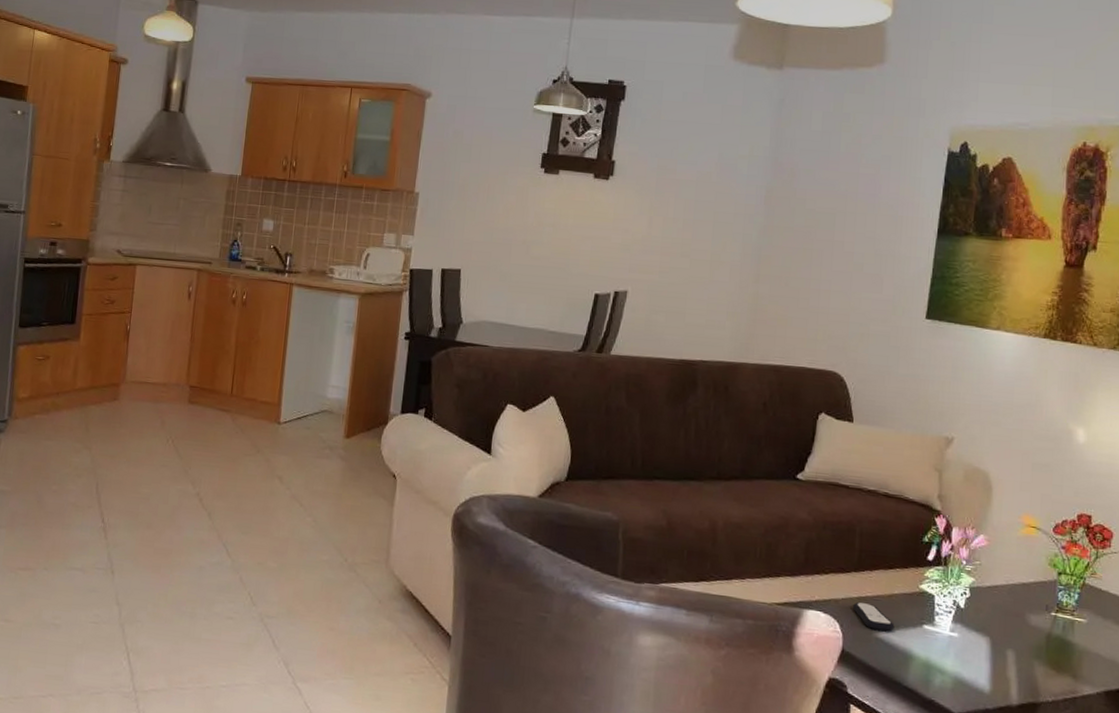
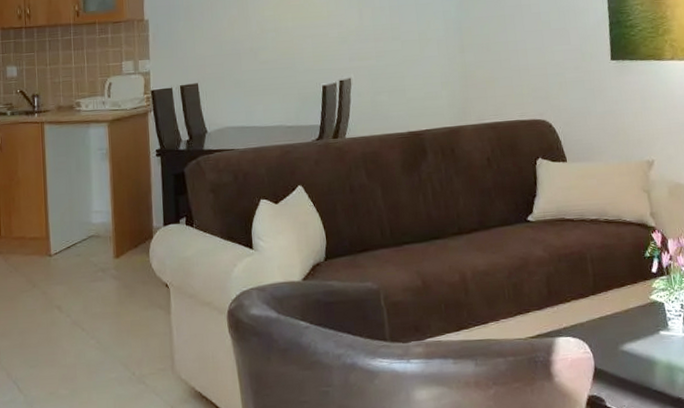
remote control: present [853,602,895,631] -> none [597,321,636,344]

